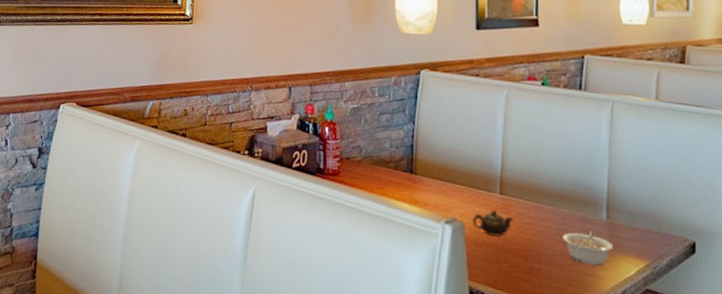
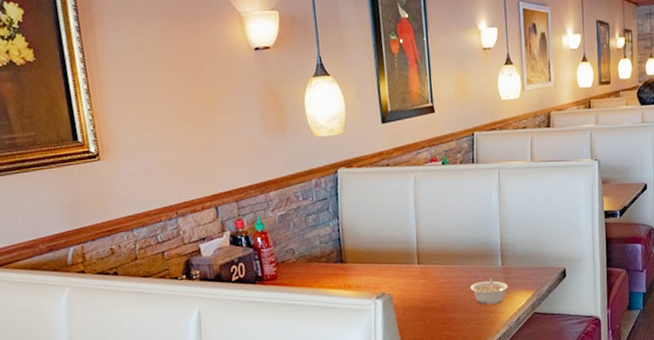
teapot: present [472,210,514,237] -> none [398,278,431,300]

